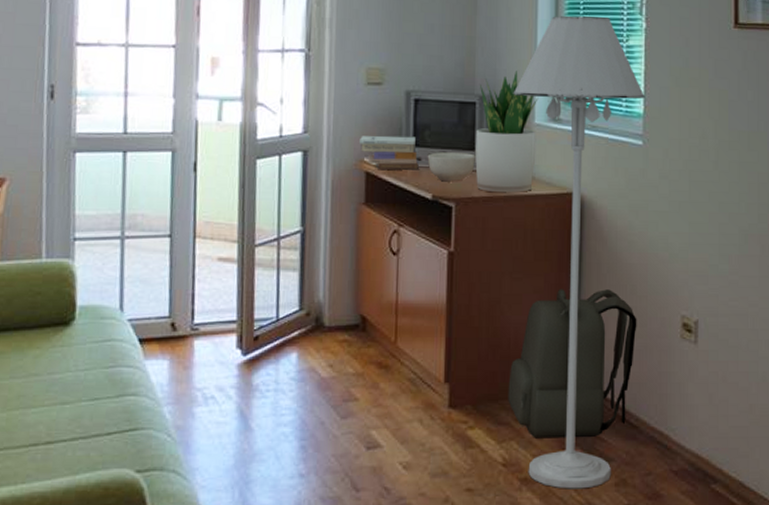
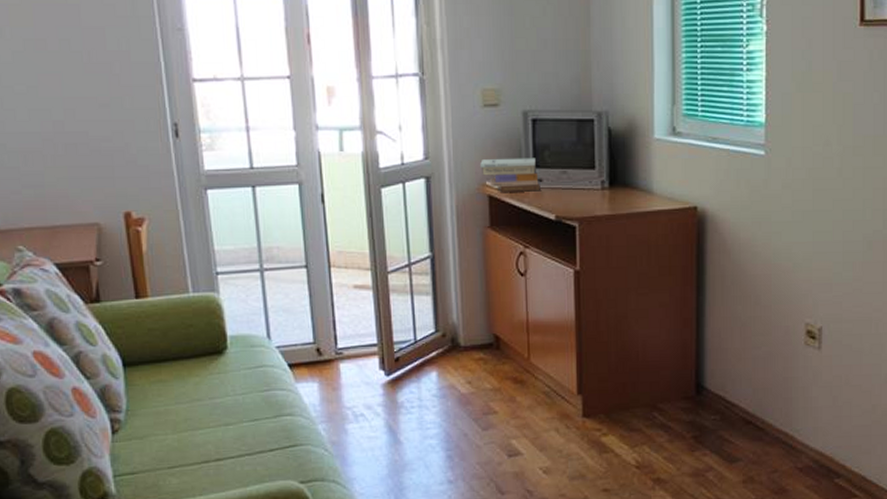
bowl: present [427,151,477,182] -> none [548,171,598,202]
planter: present [475,71,539,193] -> none [596,84,657,211]
backpack: present [508,289,637,439] -> none [638,301,762,443]
floor lamp: present [513,15,645,489] -> none [631,22,767,487]

